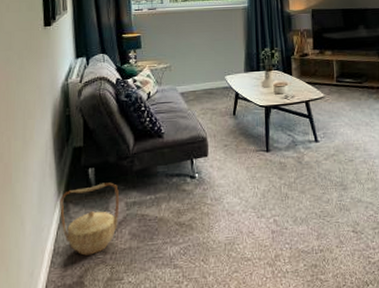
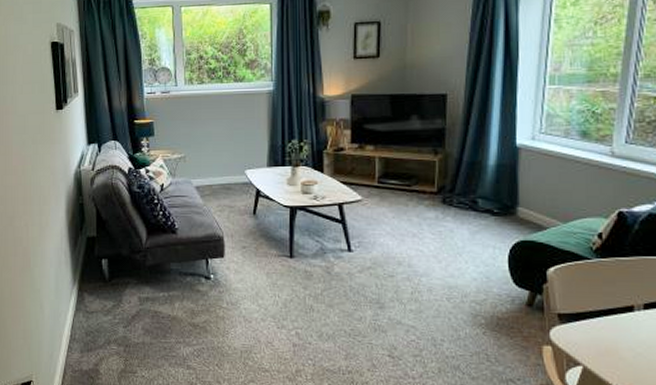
basket: present [60,182,119,256] -> none [75,275,132,345]

